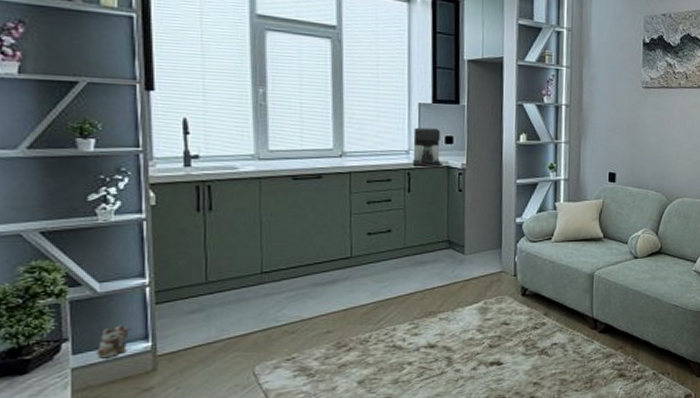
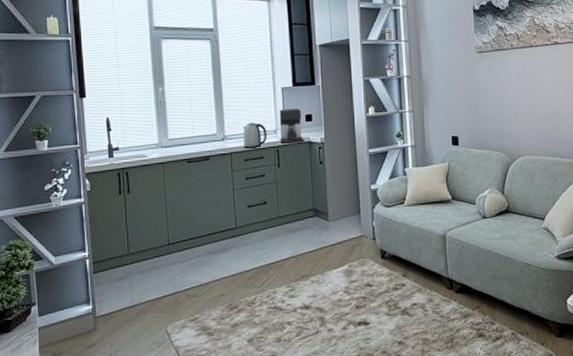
decorative figurine: present [96,325,131,359] -> none [55,291,77,320]
kettle: none [367,139,397,169] -> present [243,122,267,149]

